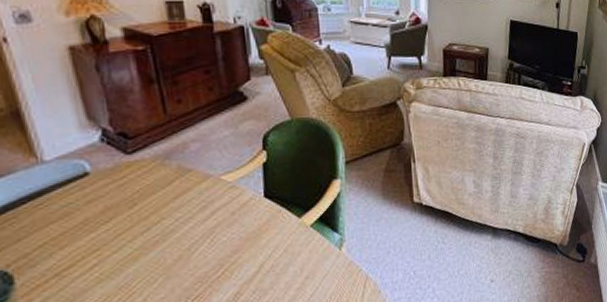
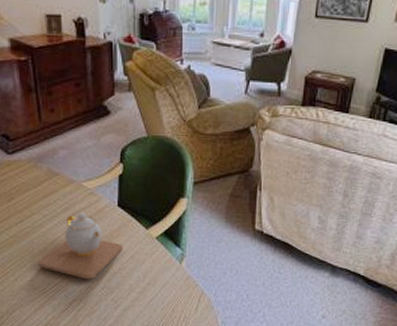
teapot: none [171,209,275,286] -> present [37,213,123,280]

